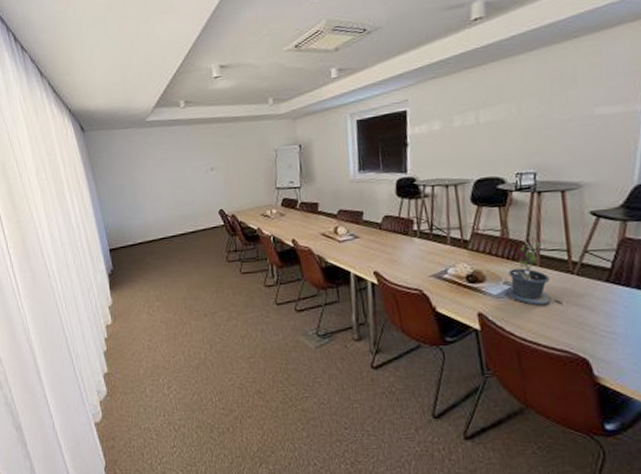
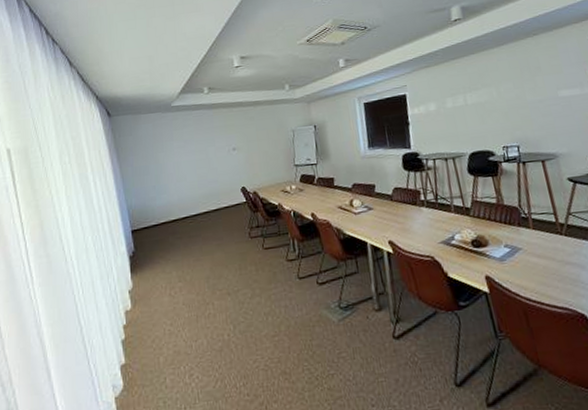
potted plant: present [507,241,563,306] -> none [507,206,558,266]

